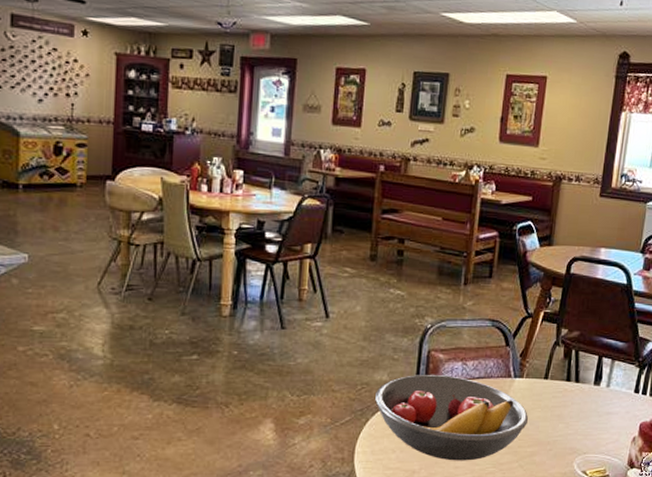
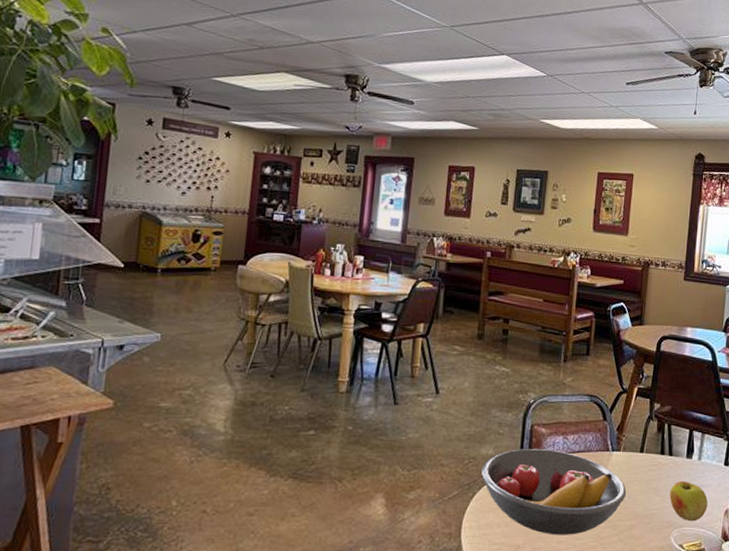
apple: none [574,409,615,449] -> present [669,481,708,522]

